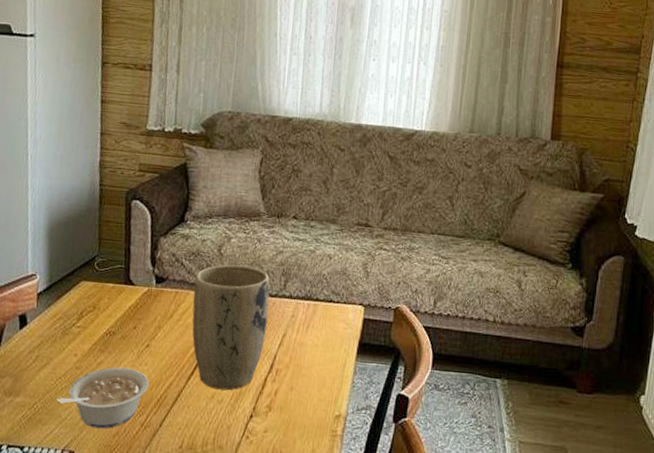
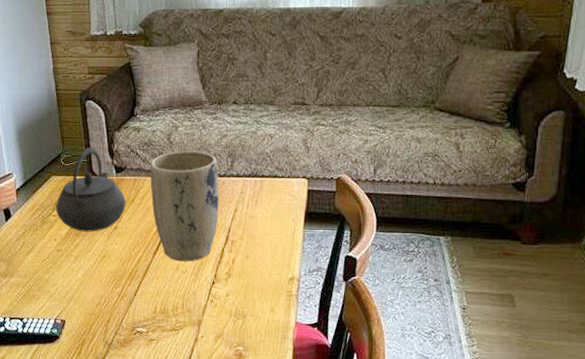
legume: present [56,367,149,429] -> none [44,247,121,300]
kettle: none [80,252,164,349] -> present [55,148,126,232]

